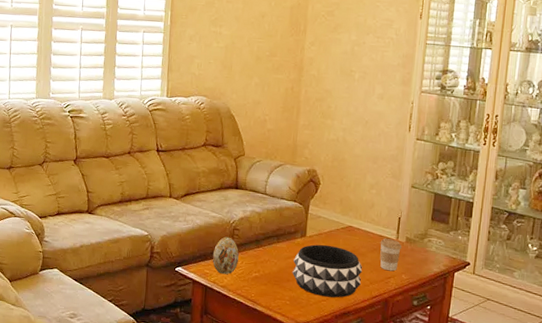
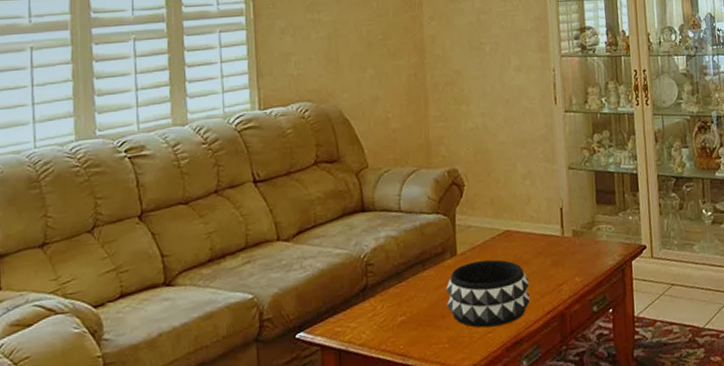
decorative egg: present [212,236,239,275] -> none [343,276,377,329]
coffee cup: present [380,238,402,272] -> none [544,236,570,277]

